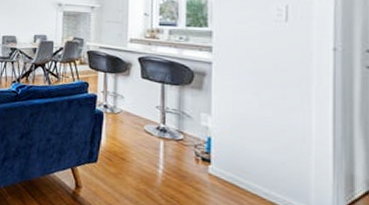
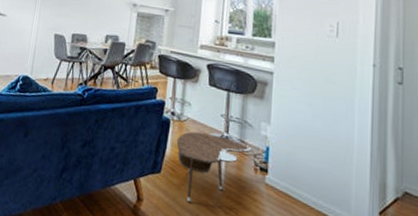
side table: none [111,123,192,191] -> present [176,131,252,203]

